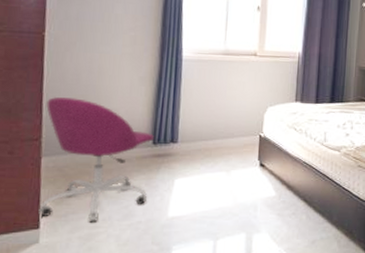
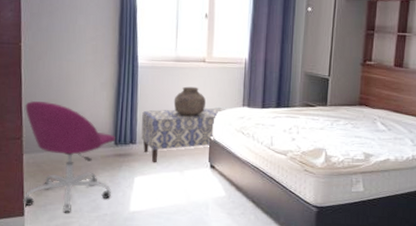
bench: none [184,103,278,163] -> present [141,107,226,163]
ceramic pot: none [221,81,257,113] -> present [173,86,206,117]

